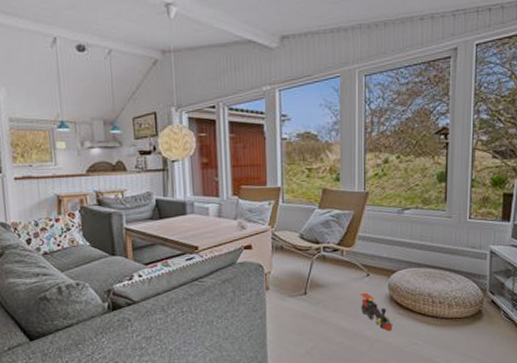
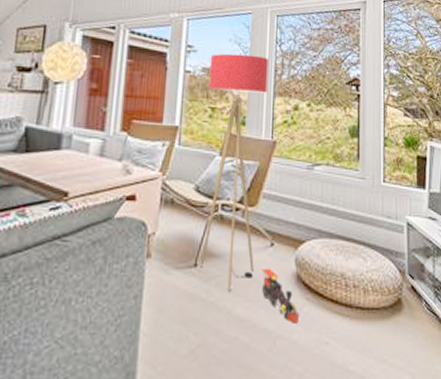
floor lamp: none [303,116,358,310] -> present [200,53,268,290]

